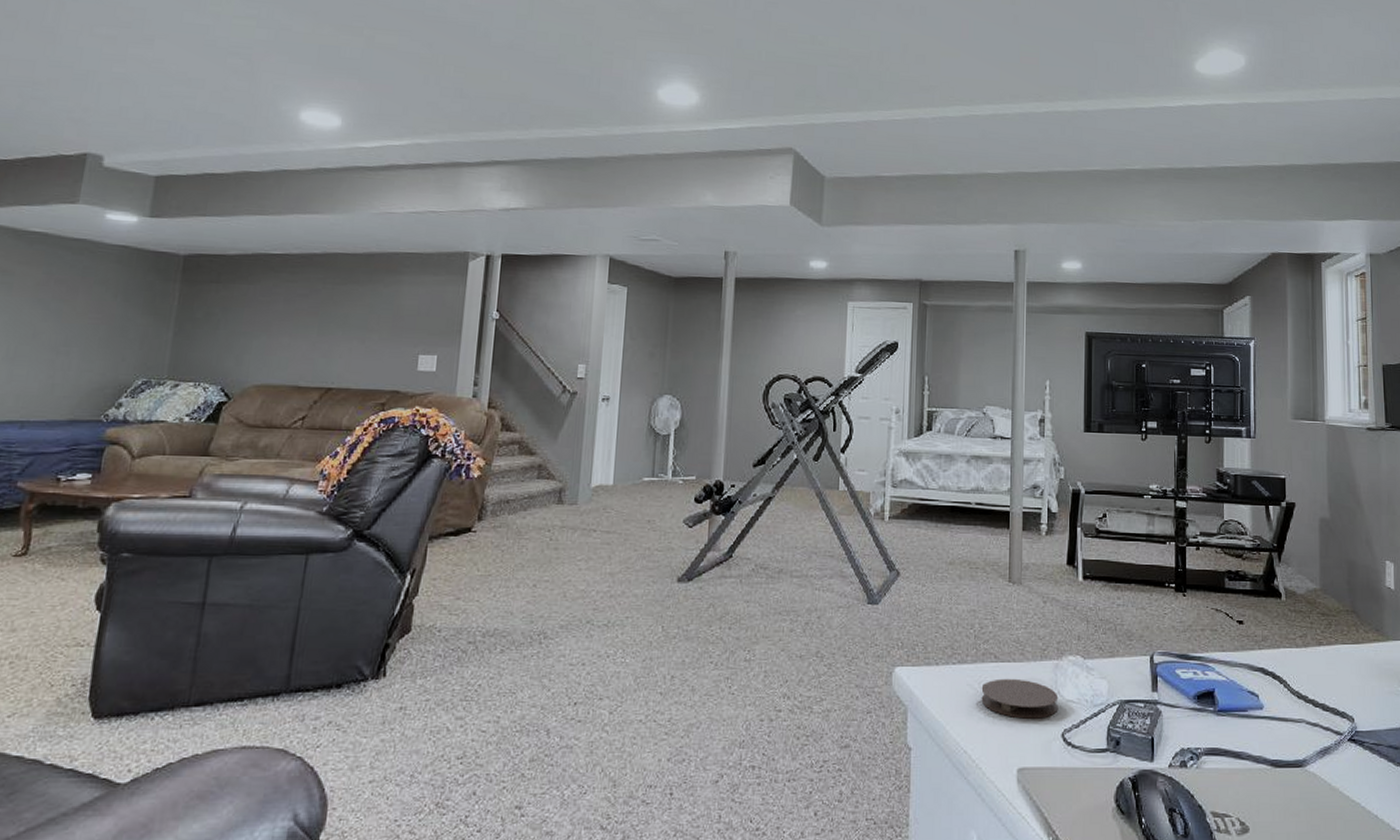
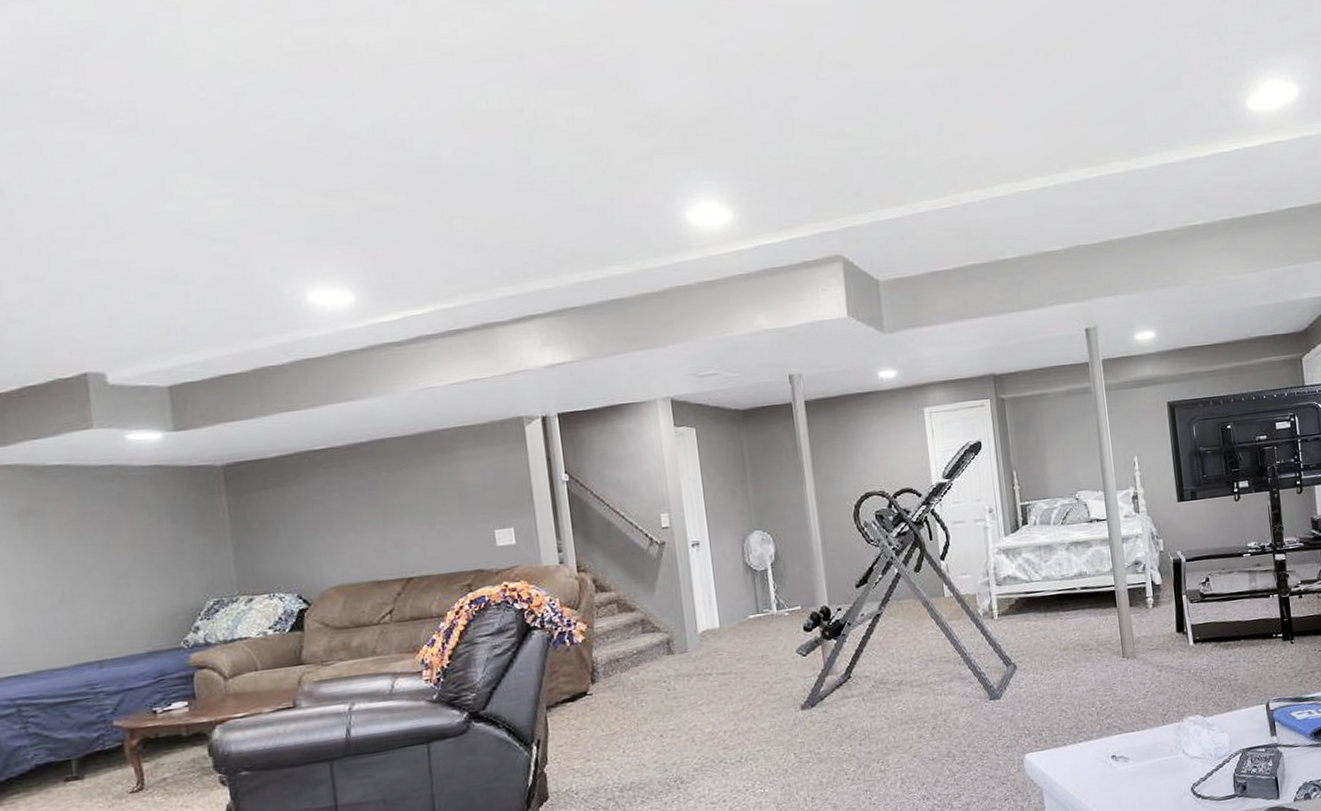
coaster: present [981,678,1059,719] -> none [1110,745,1185,782]

